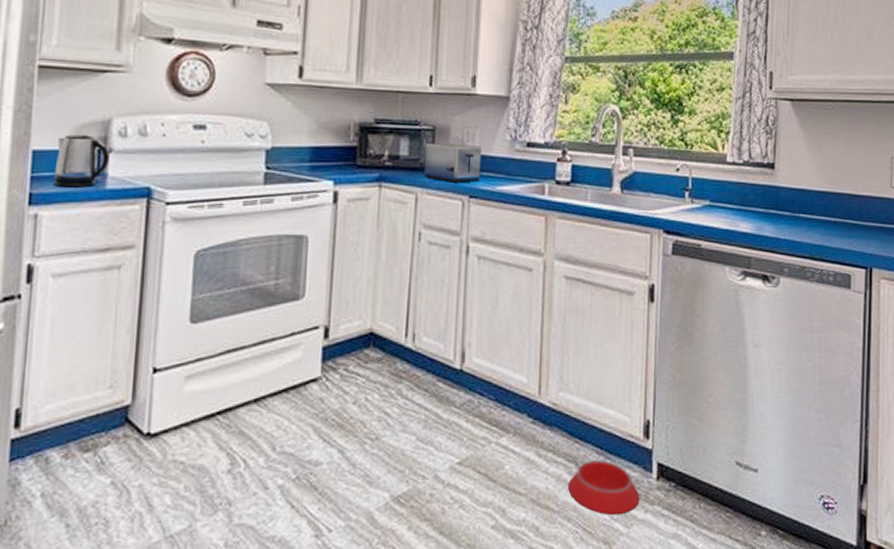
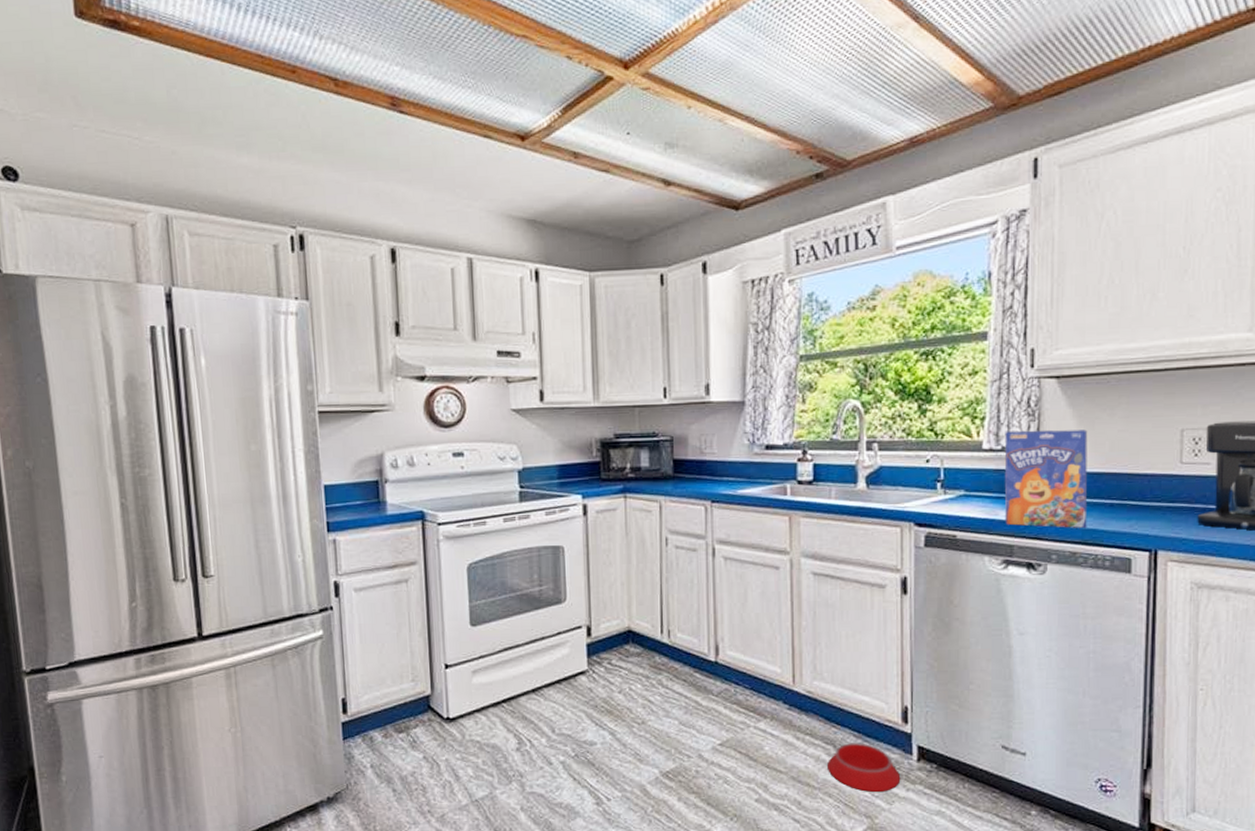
kettle: present [53,133,110,189] -> none [343,467,386,516]
toaster: present [424,142,482,183] -> none [664,451,721,489]
cereal box: none [744,146,816,243] -> present [1004,429,1088,528]

